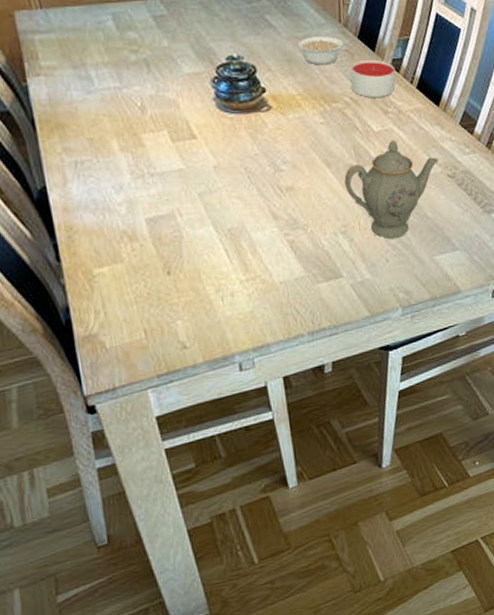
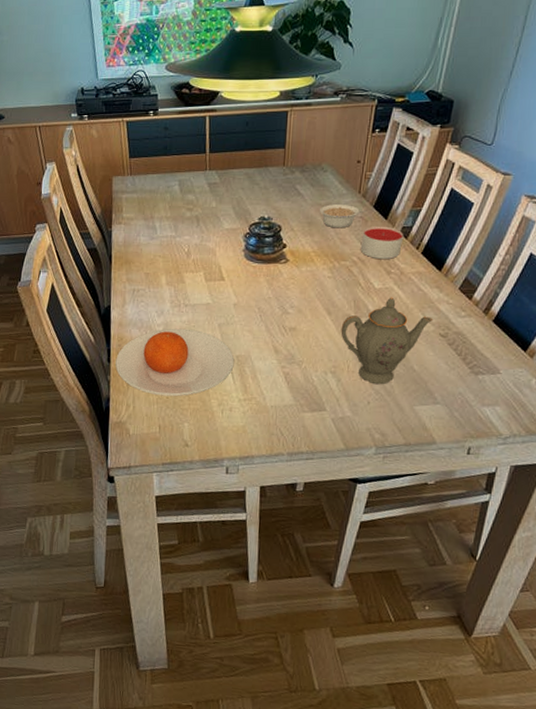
plate: none [67,204,227,293] -> present [115,328,234,397]

